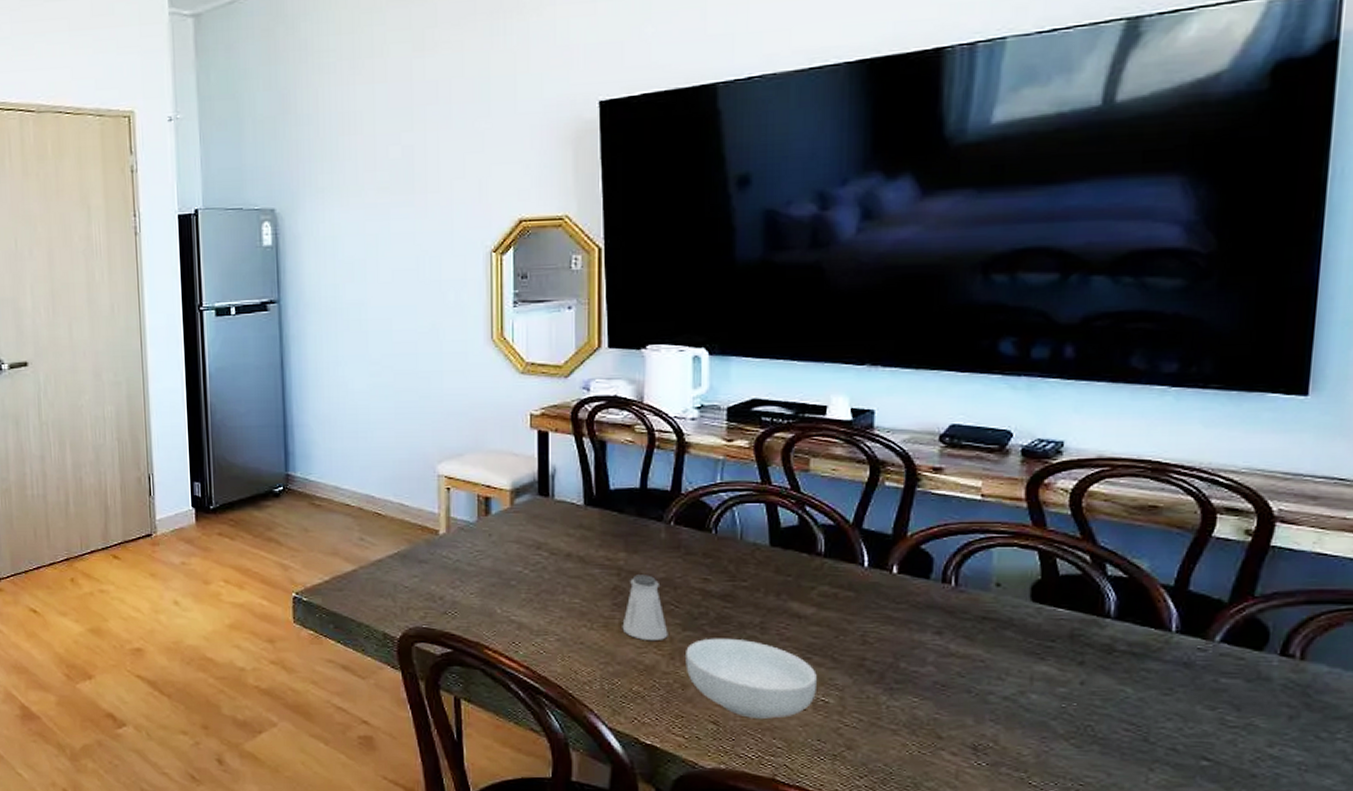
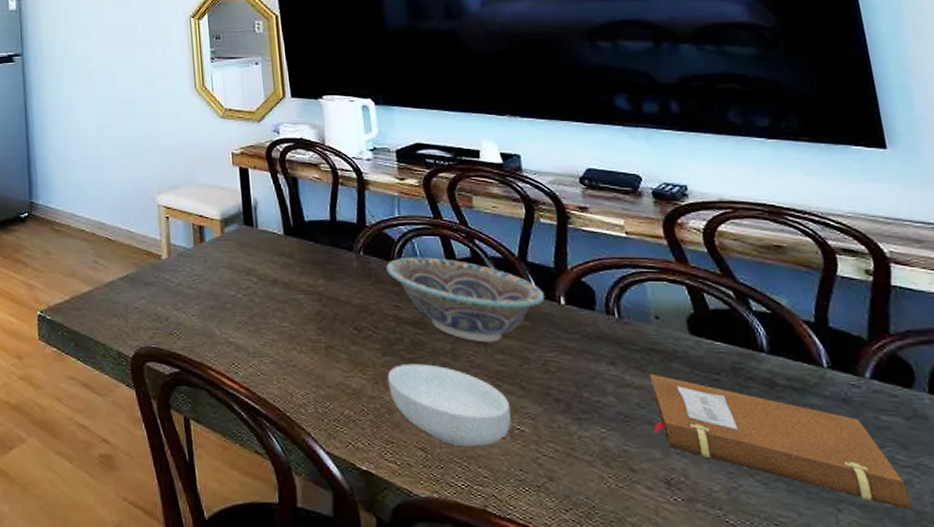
saltshaker: present [622,575,668,641] -> none [328,301,370,366]
decorative bowl: none [699,526,876,614] -> present [386,257,545,342]
notebook: none [971,643,1230,768] -> present [649,374,912,510]

